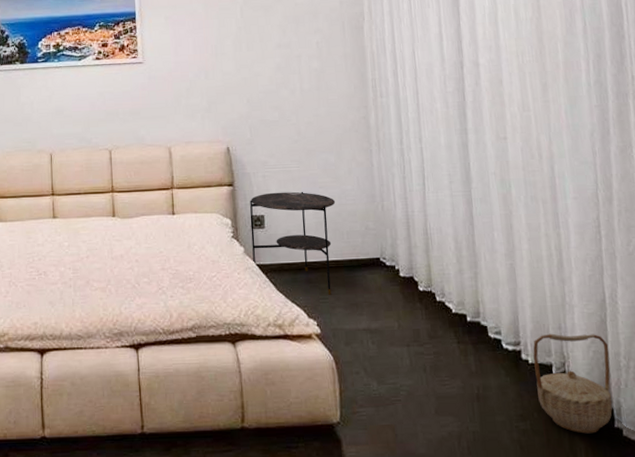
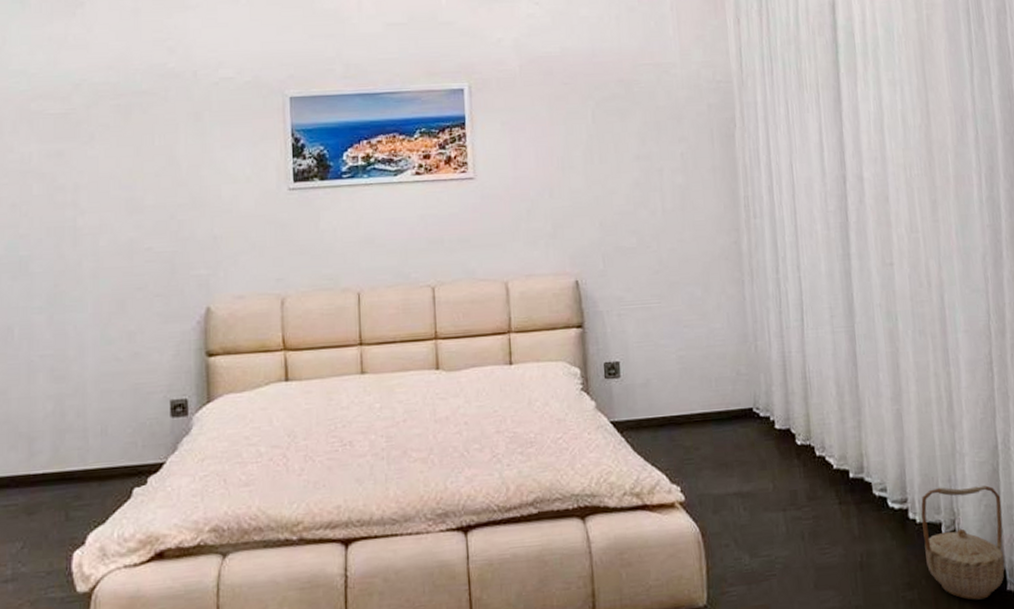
side table: present [250,191,336,295] -> none [602,331,703,455]

